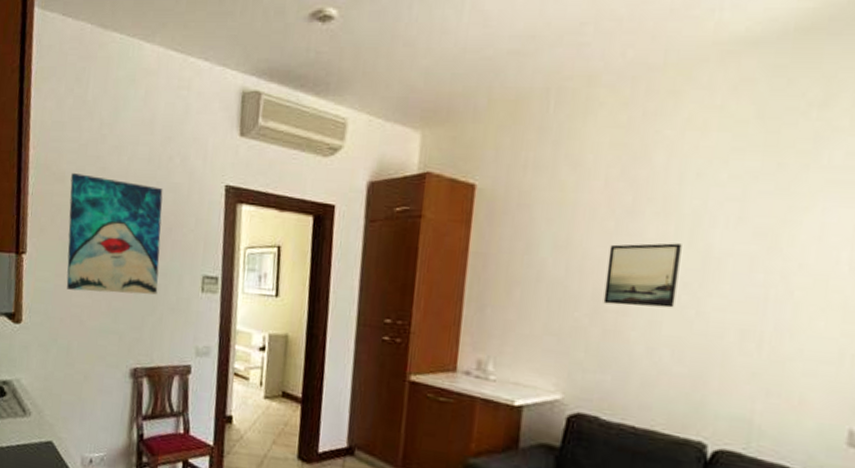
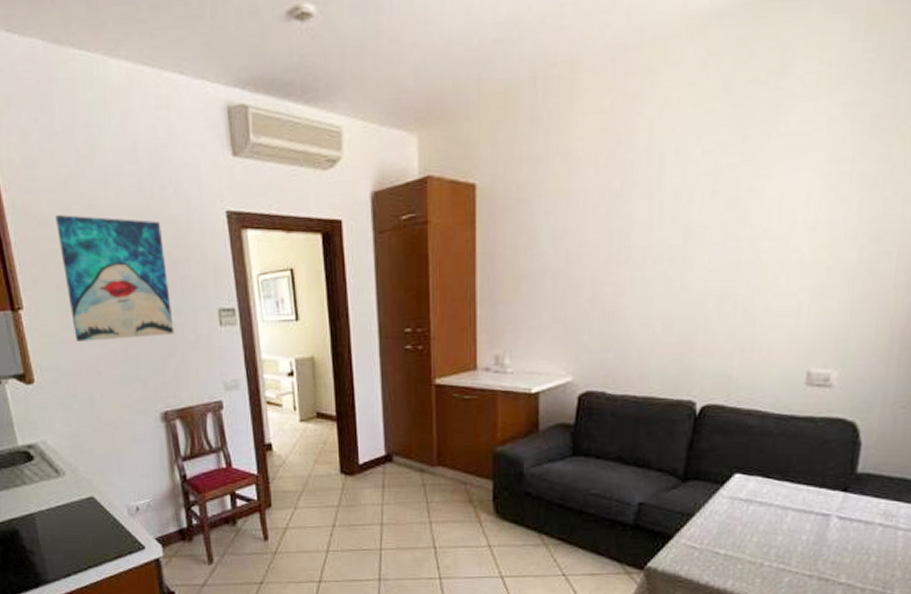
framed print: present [603,243,682,308] -> none [601,222,666,287]

